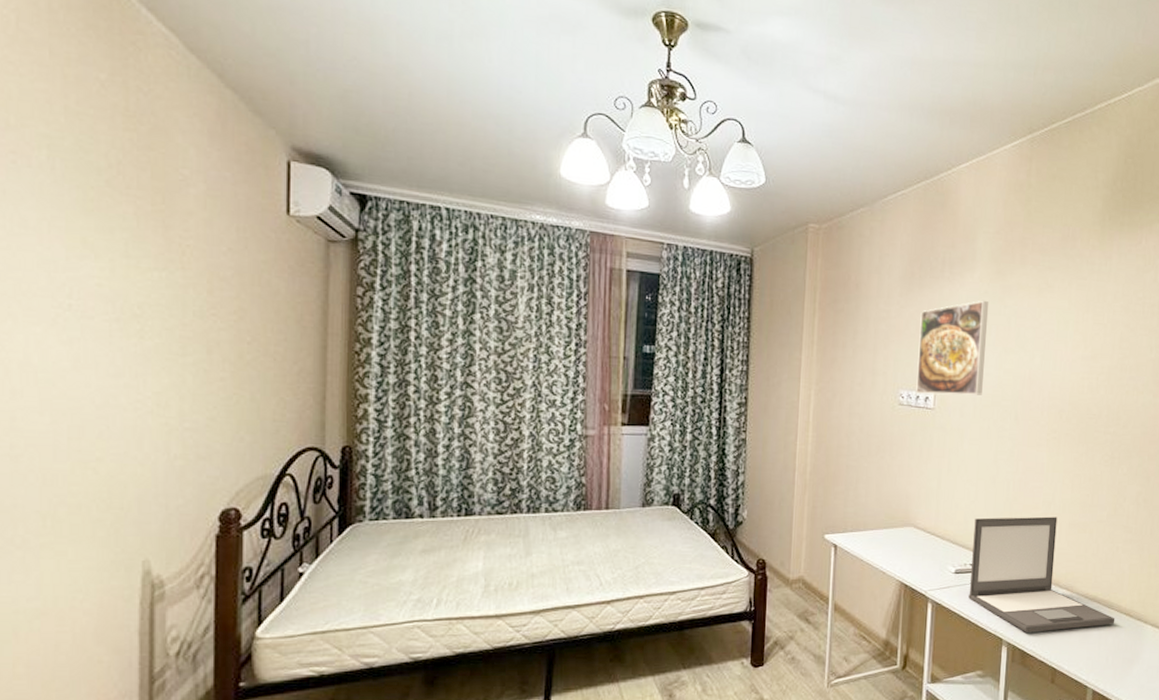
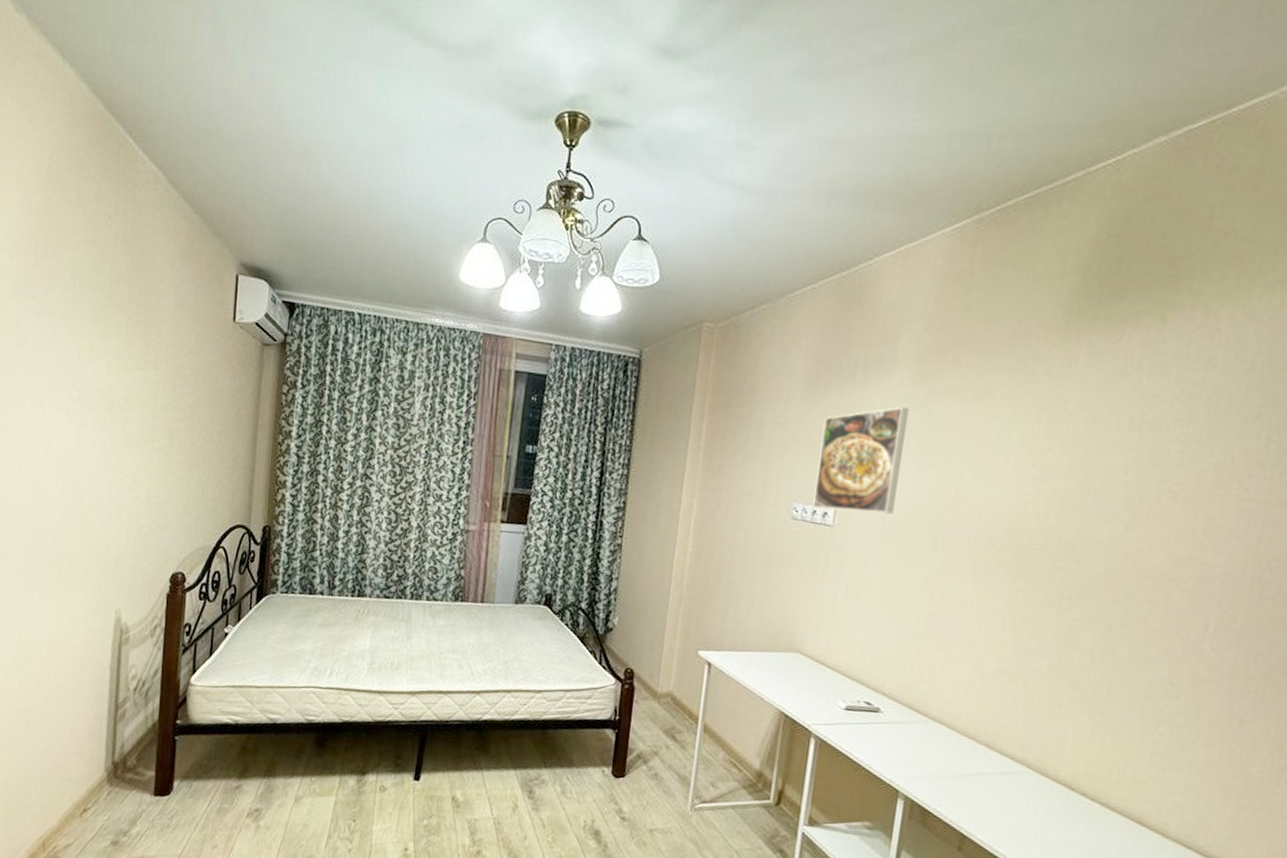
laptop: present [968,516,1115,632] -> none [860,651,1050,795]

